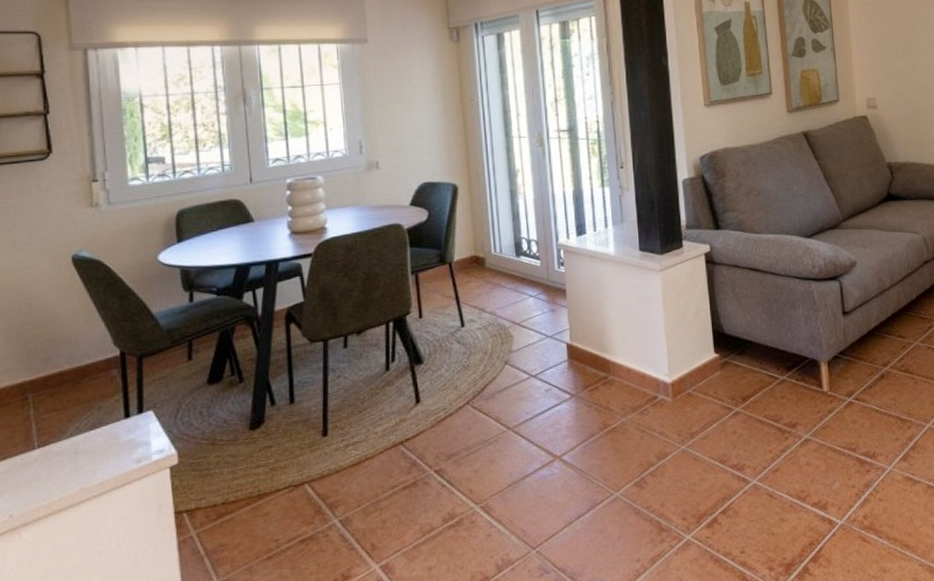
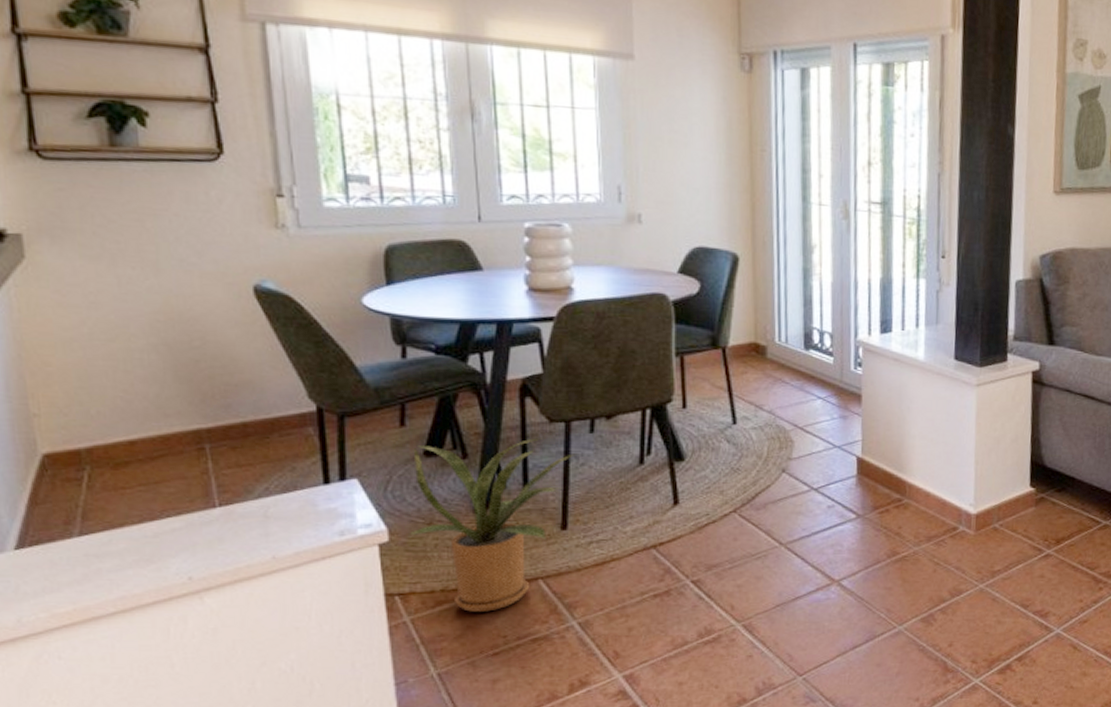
house plant: none [196,357,332,521] -> present [410,438,575,612]

